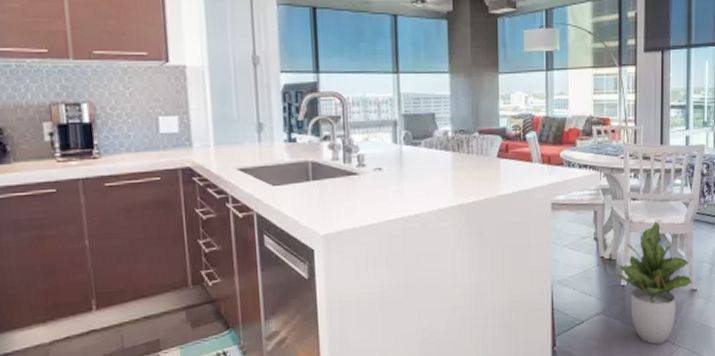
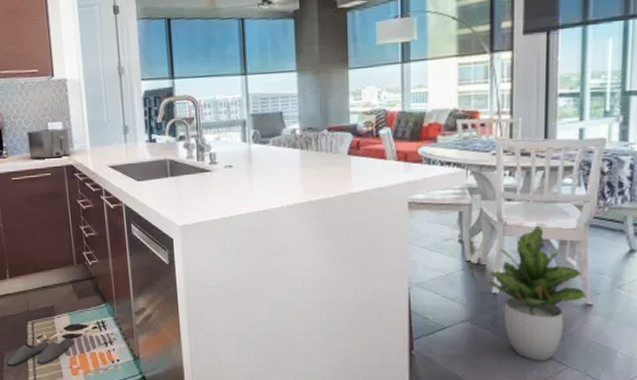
toaster: none [128,123,189,161] -> present [26,128,71,160]

